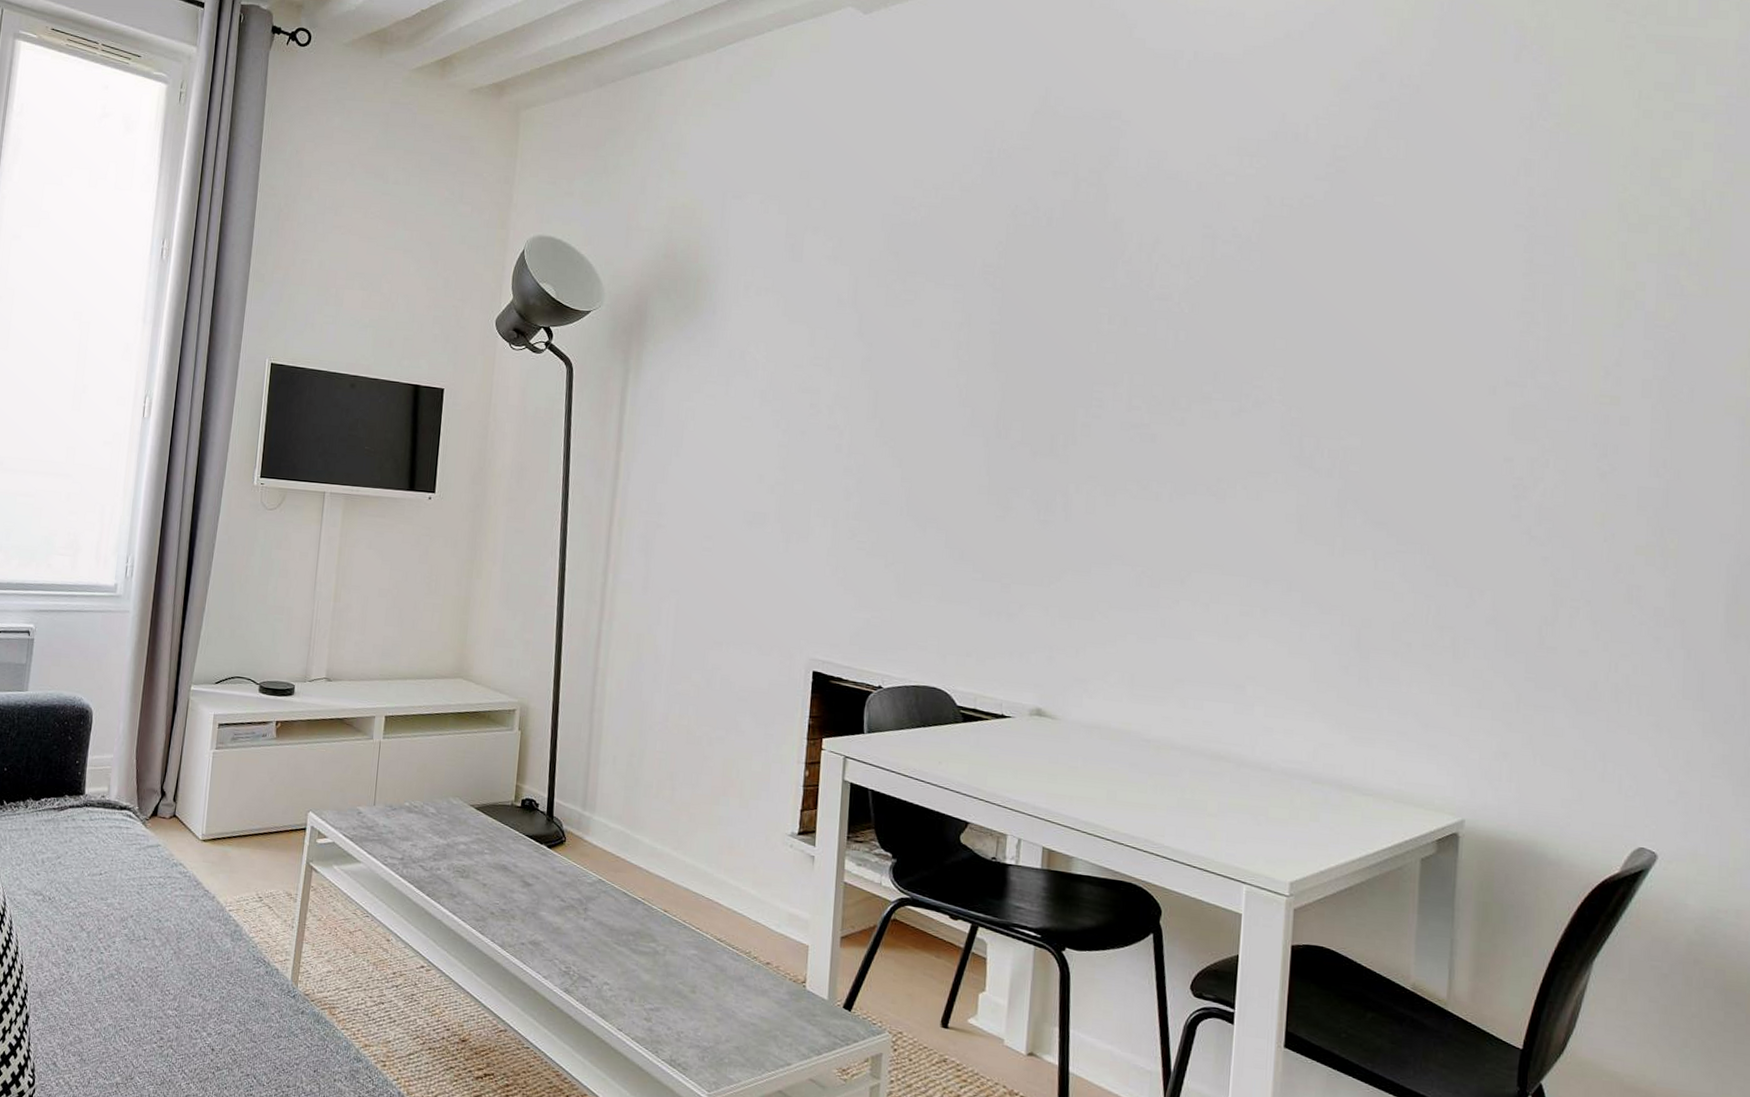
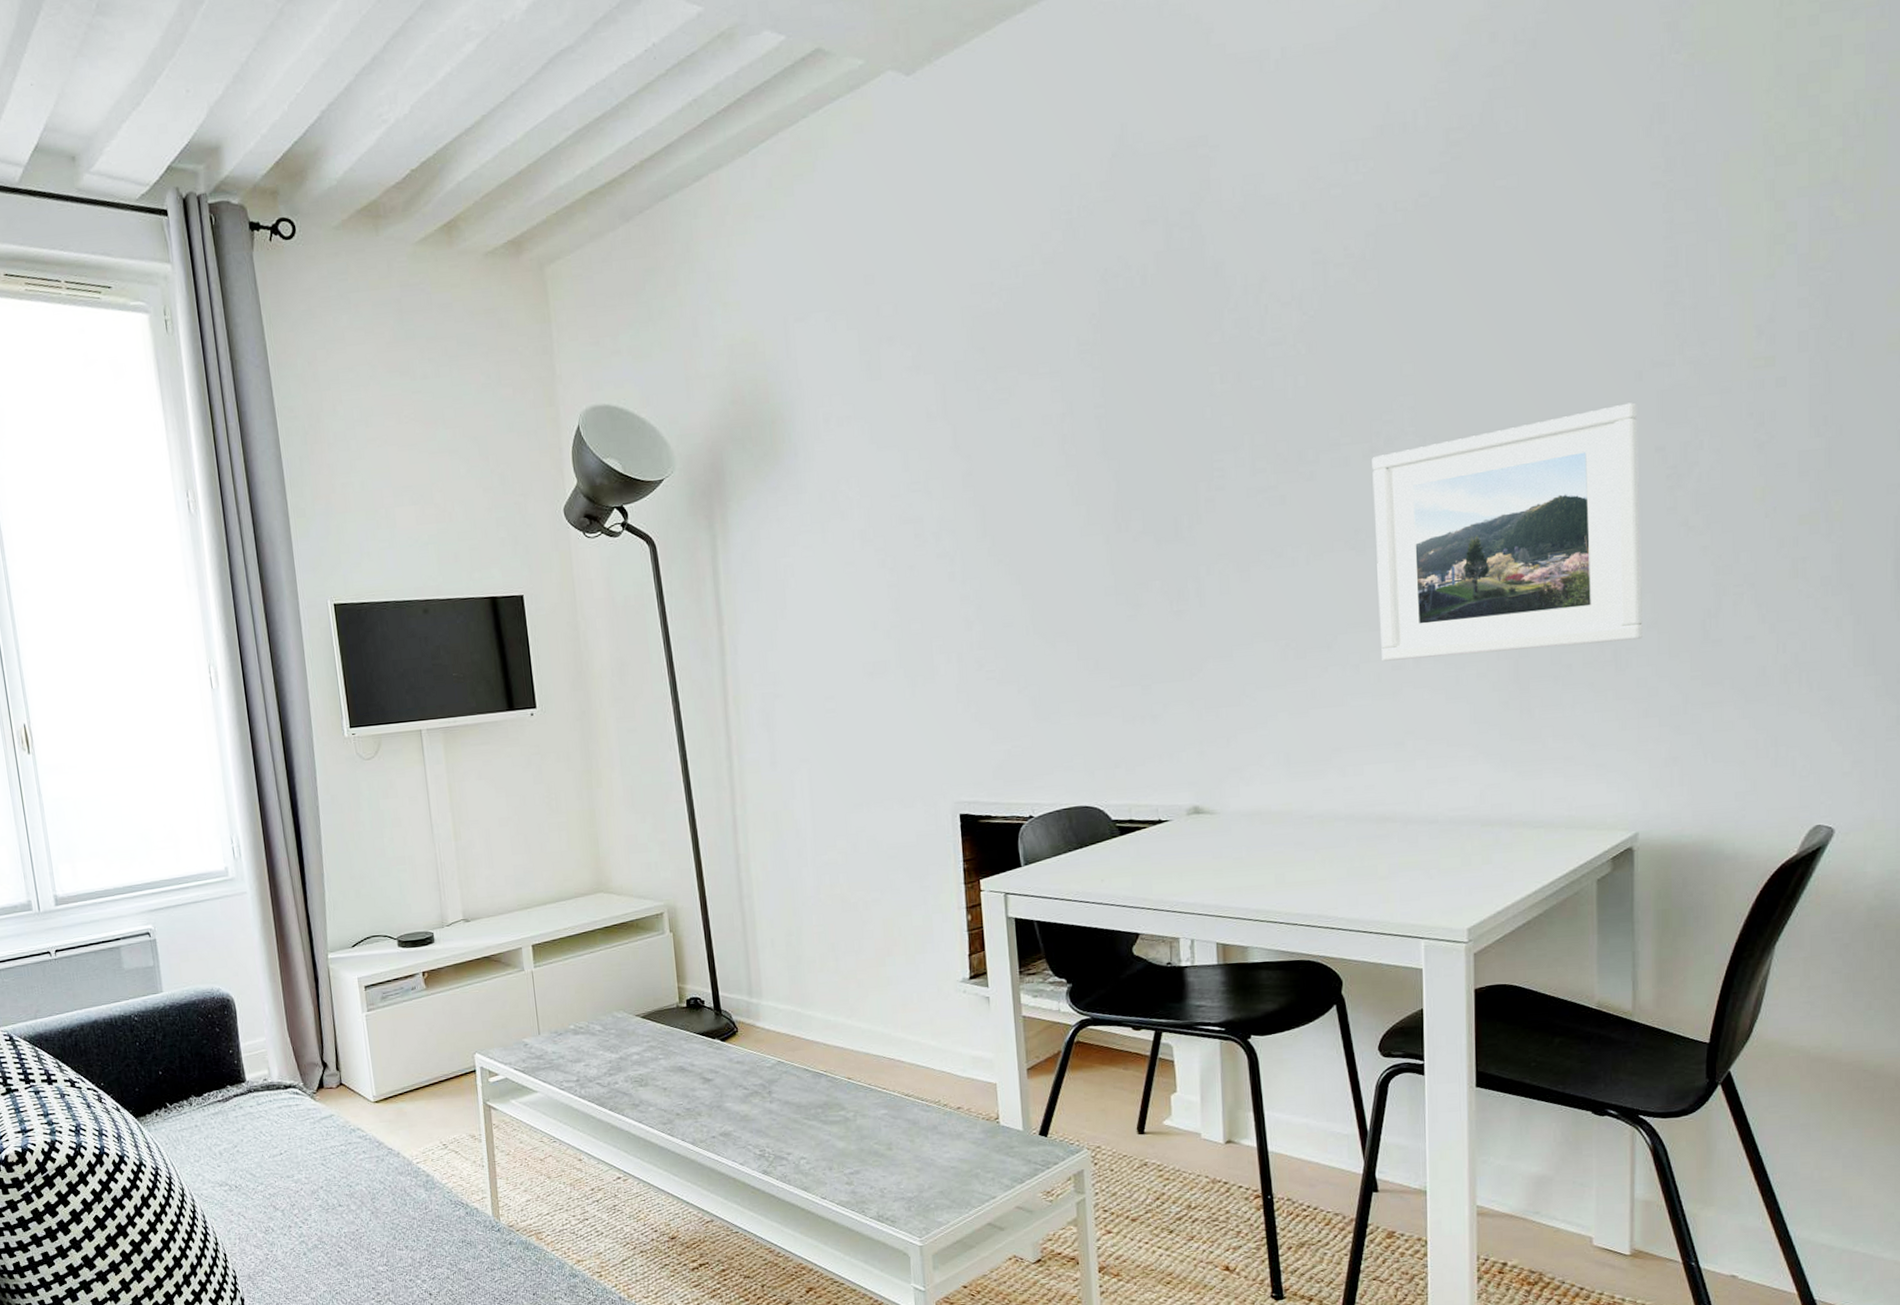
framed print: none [1231,412,1489,632] -> present [1372,402,1643,662]

